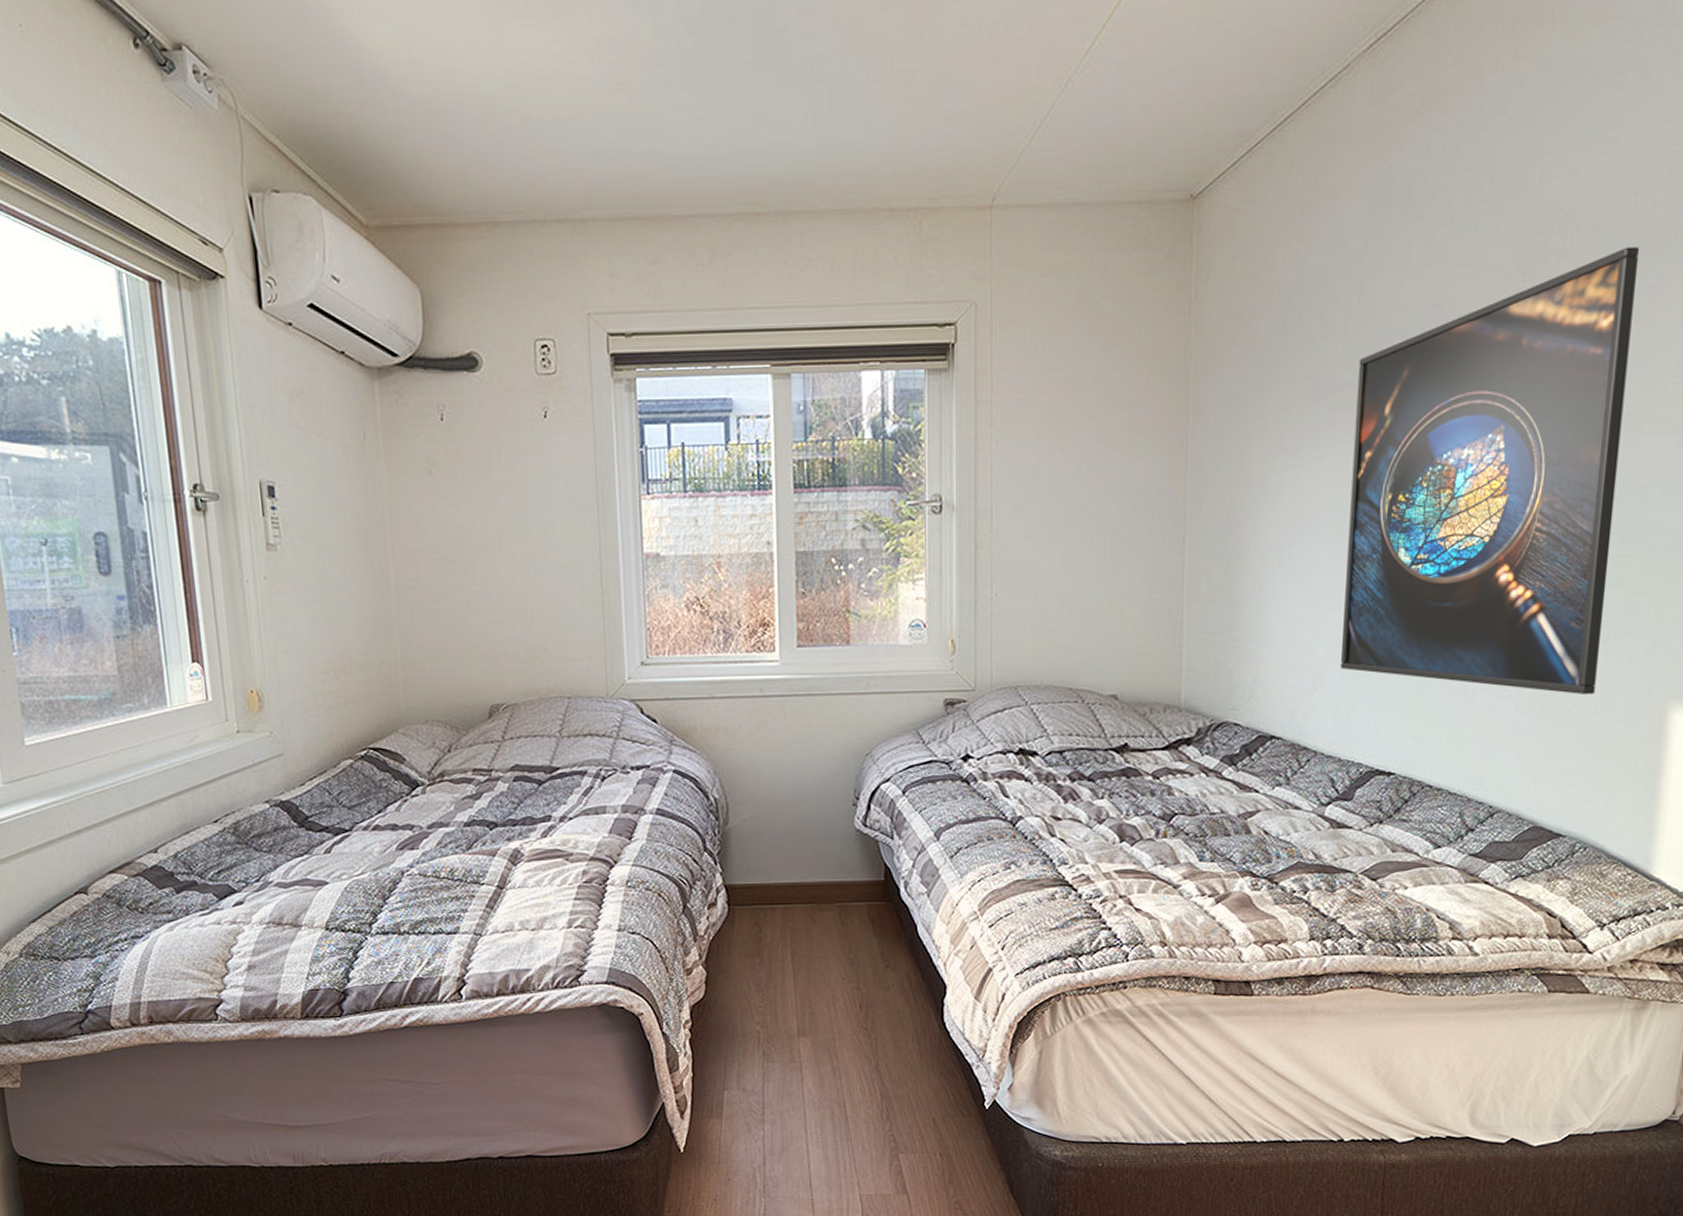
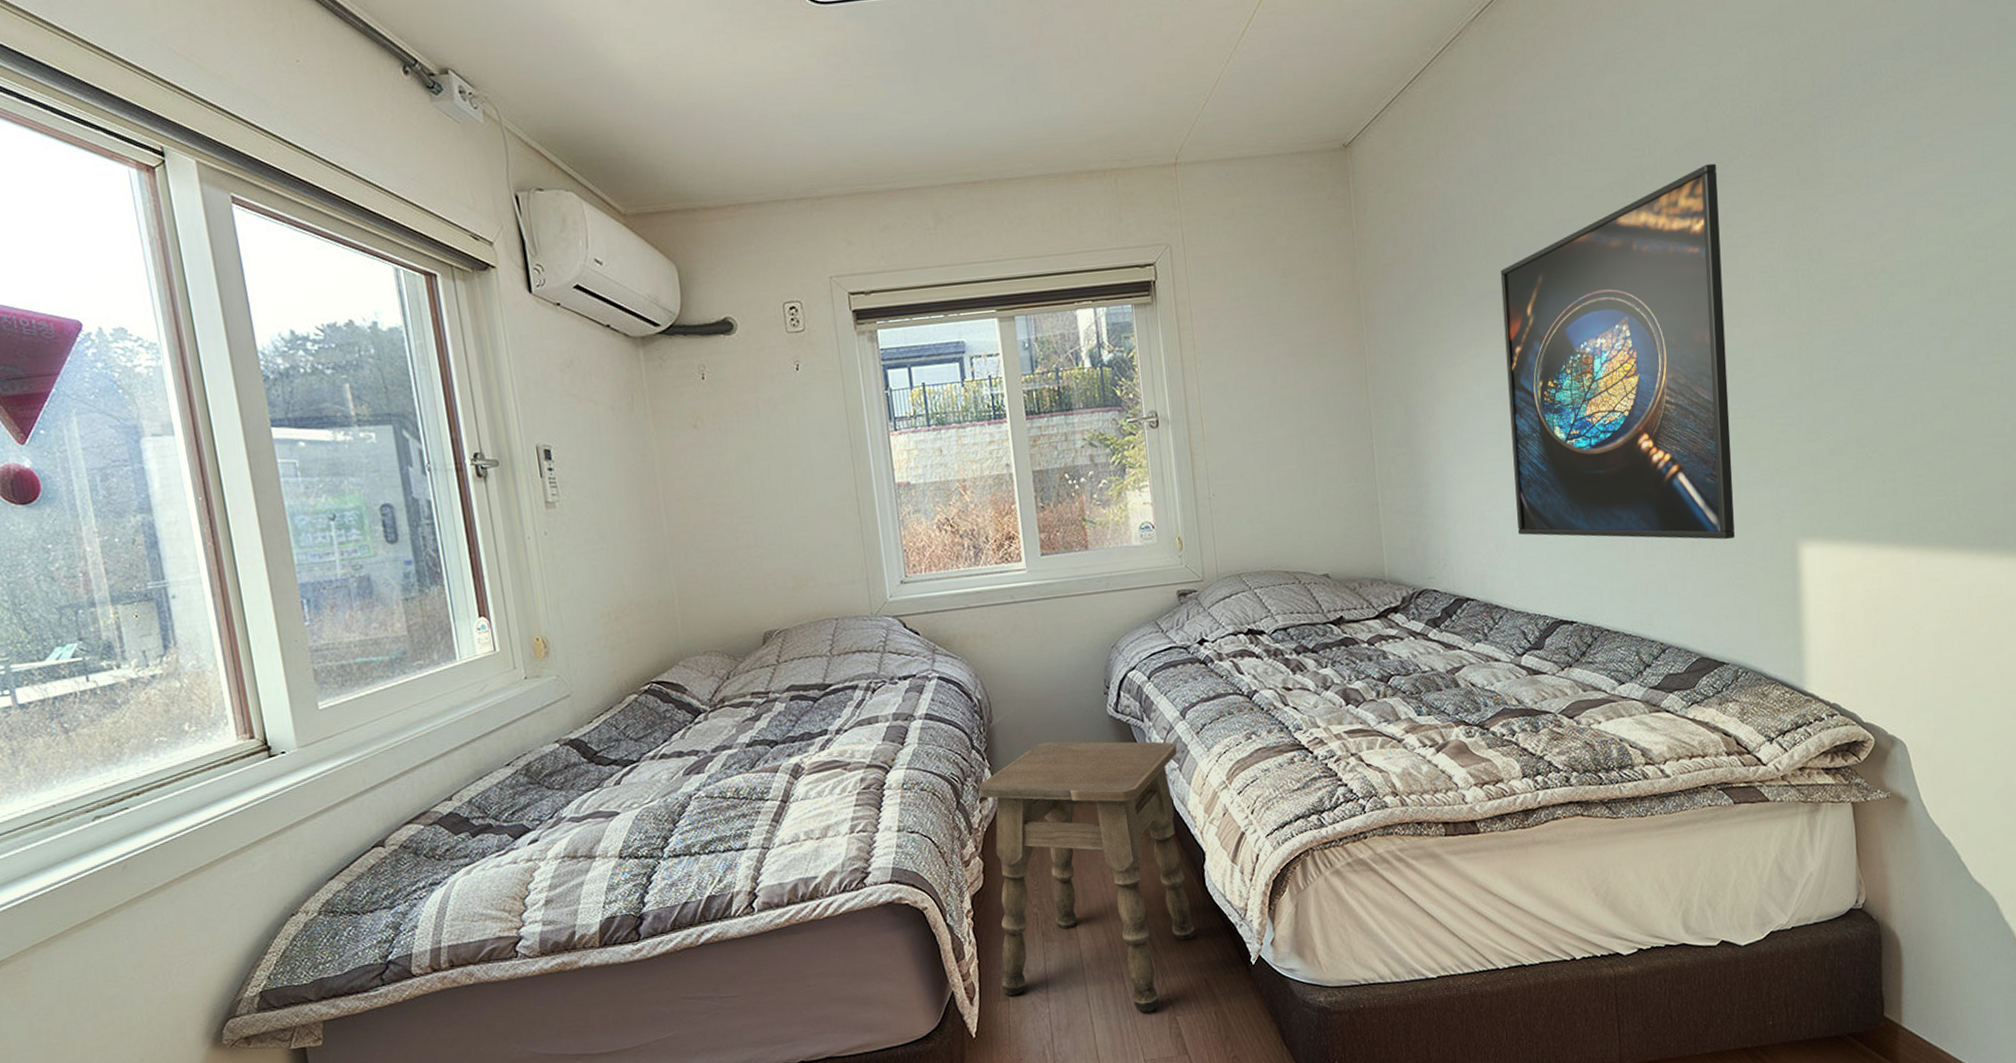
side table: none [707,851,928,1146] -> present [978,741,1195,1013]

